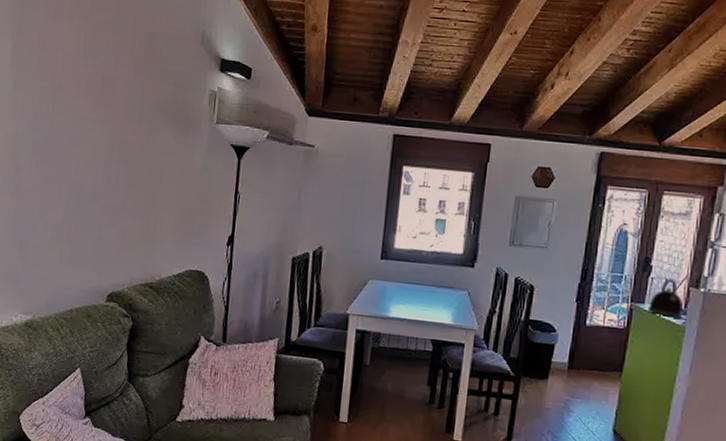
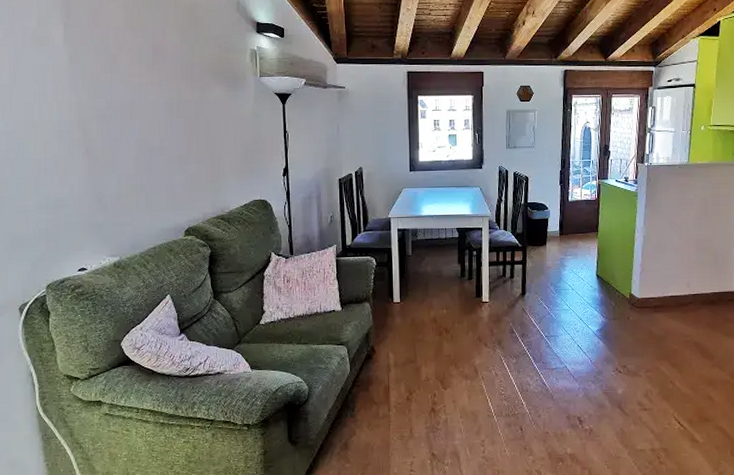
kettle: present [647,279,683,320] -> none [610,159,634,188]

